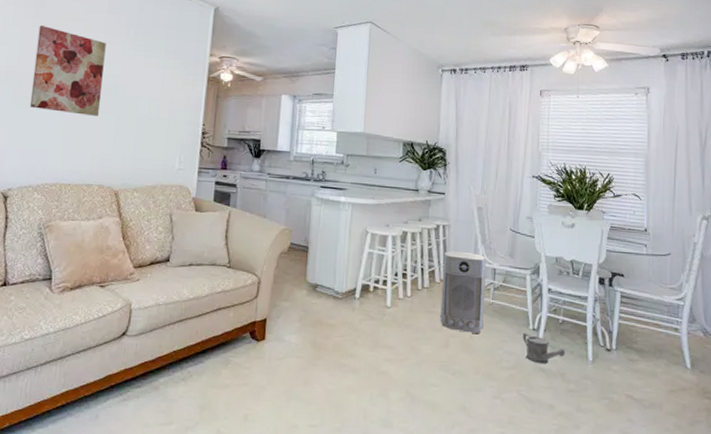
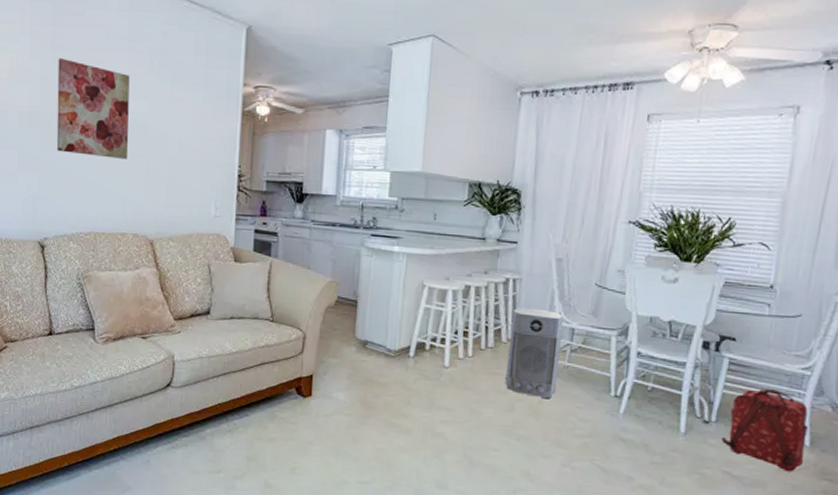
watering can: present [522,332,565,364] -> none [601,399,652,434]
backpack: none [621,318,688,393] -> present [721,388,808,472]

